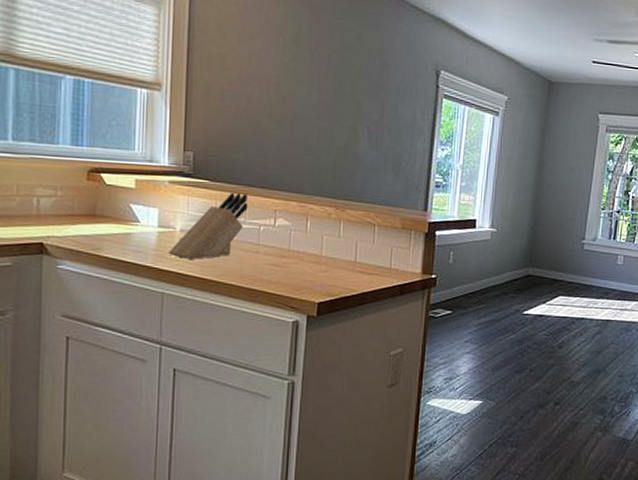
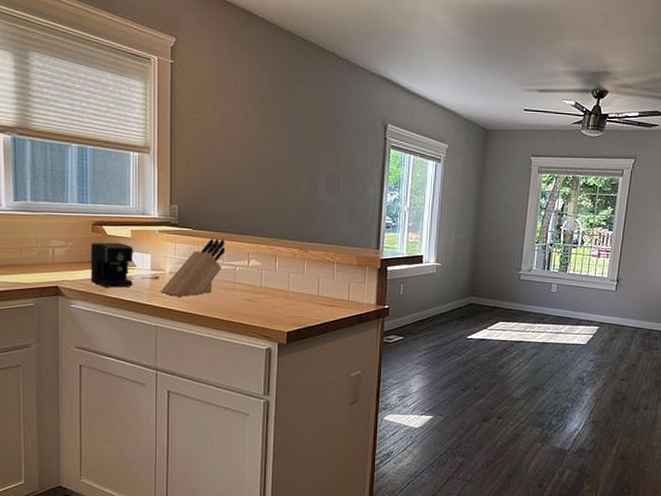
coffee maker: none [83,192,168,247] -> present [90,242,159,288]

